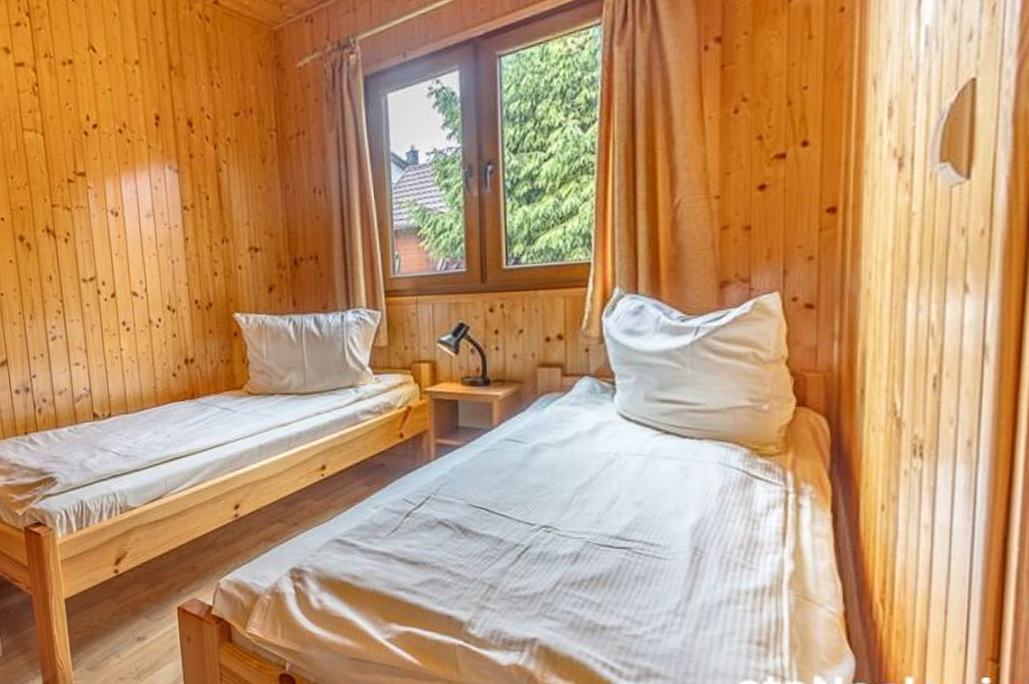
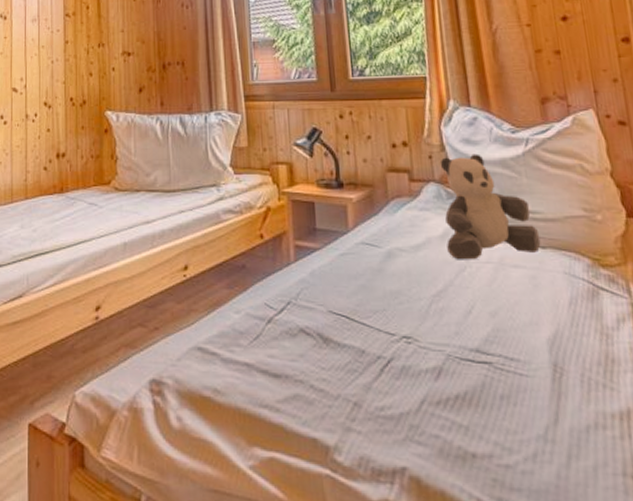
teddy bear: none [596,345,698,454] -> present [440,154,541,260]

